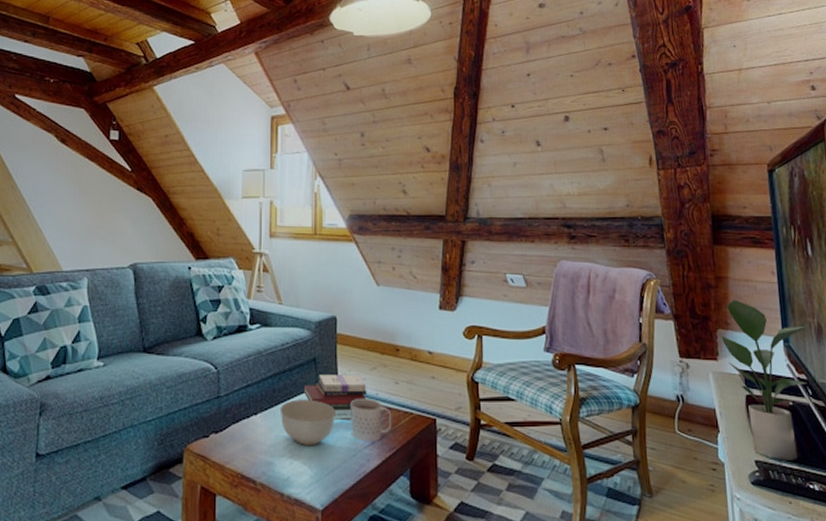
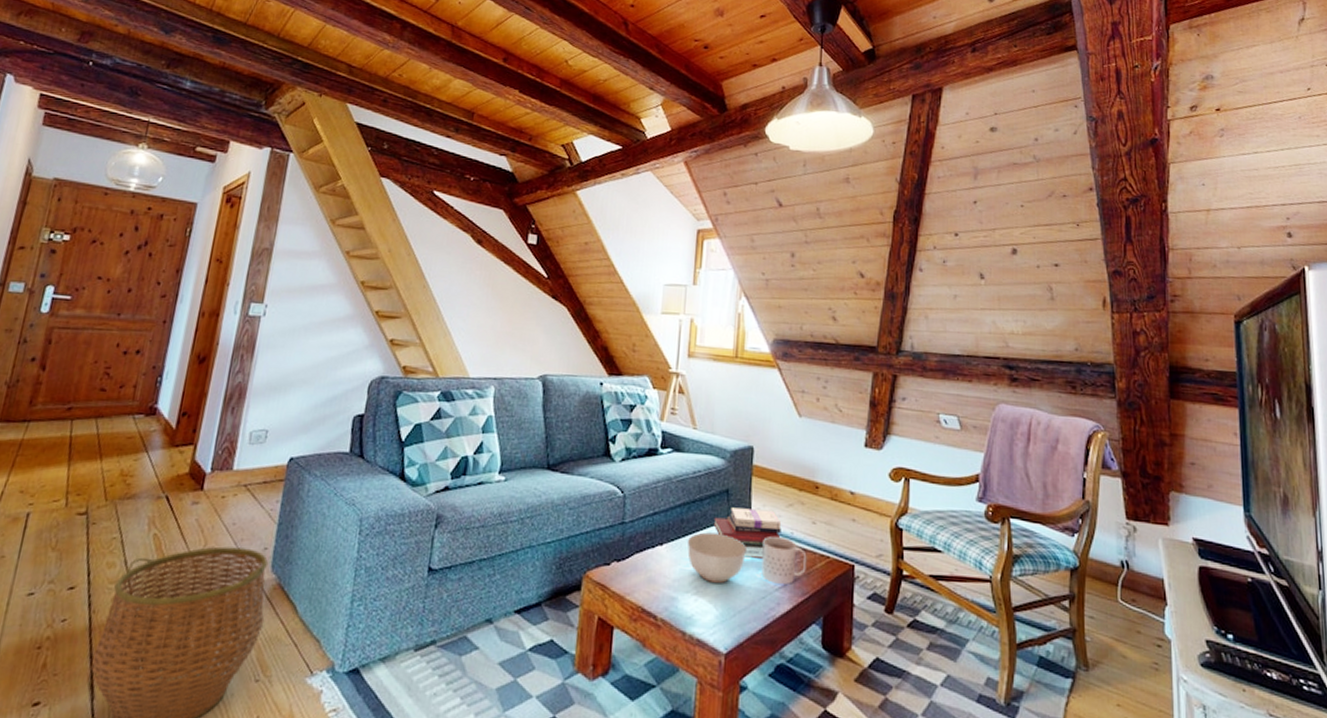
potted plant: present [721,300,808,462] -> none [1174,460,1273,645]

